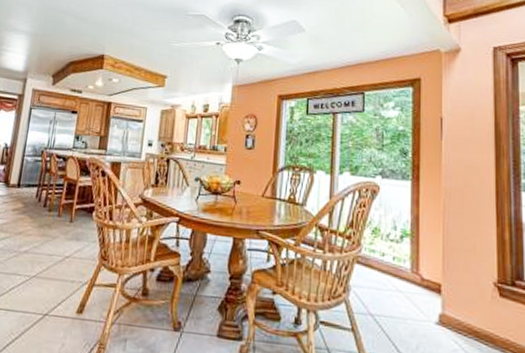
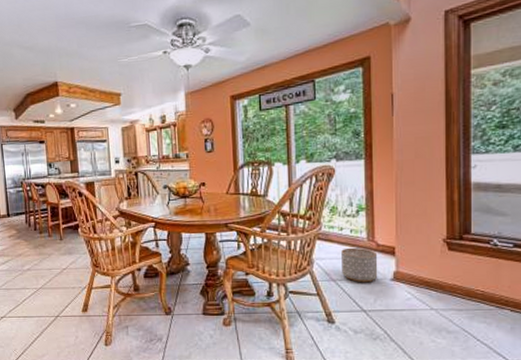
planter: none [381,277,422,324] -> present [341,247,378,283]

